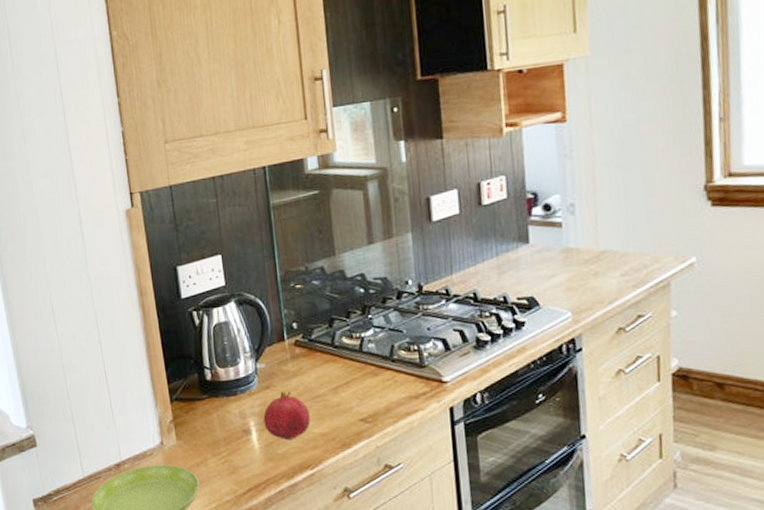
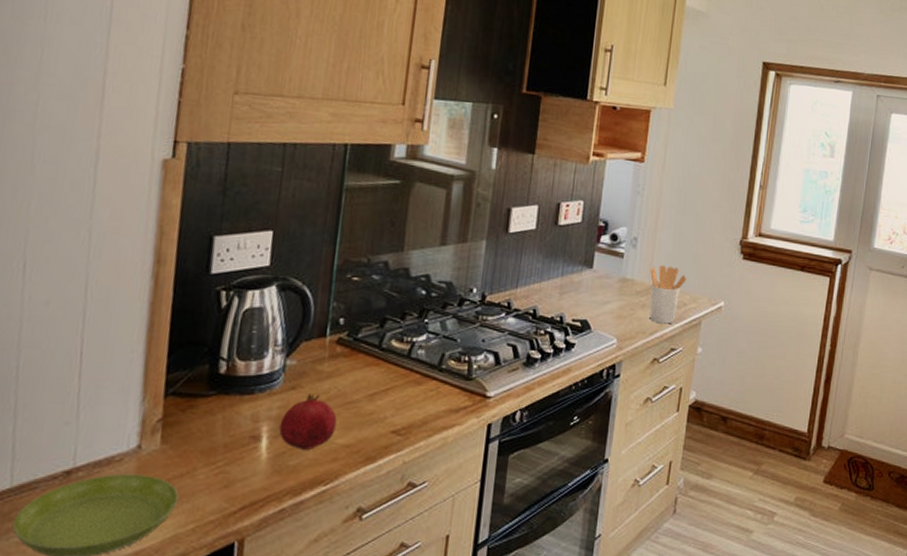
utensil holder: none [597,227,643,291] -> present [649,265,687,324]

